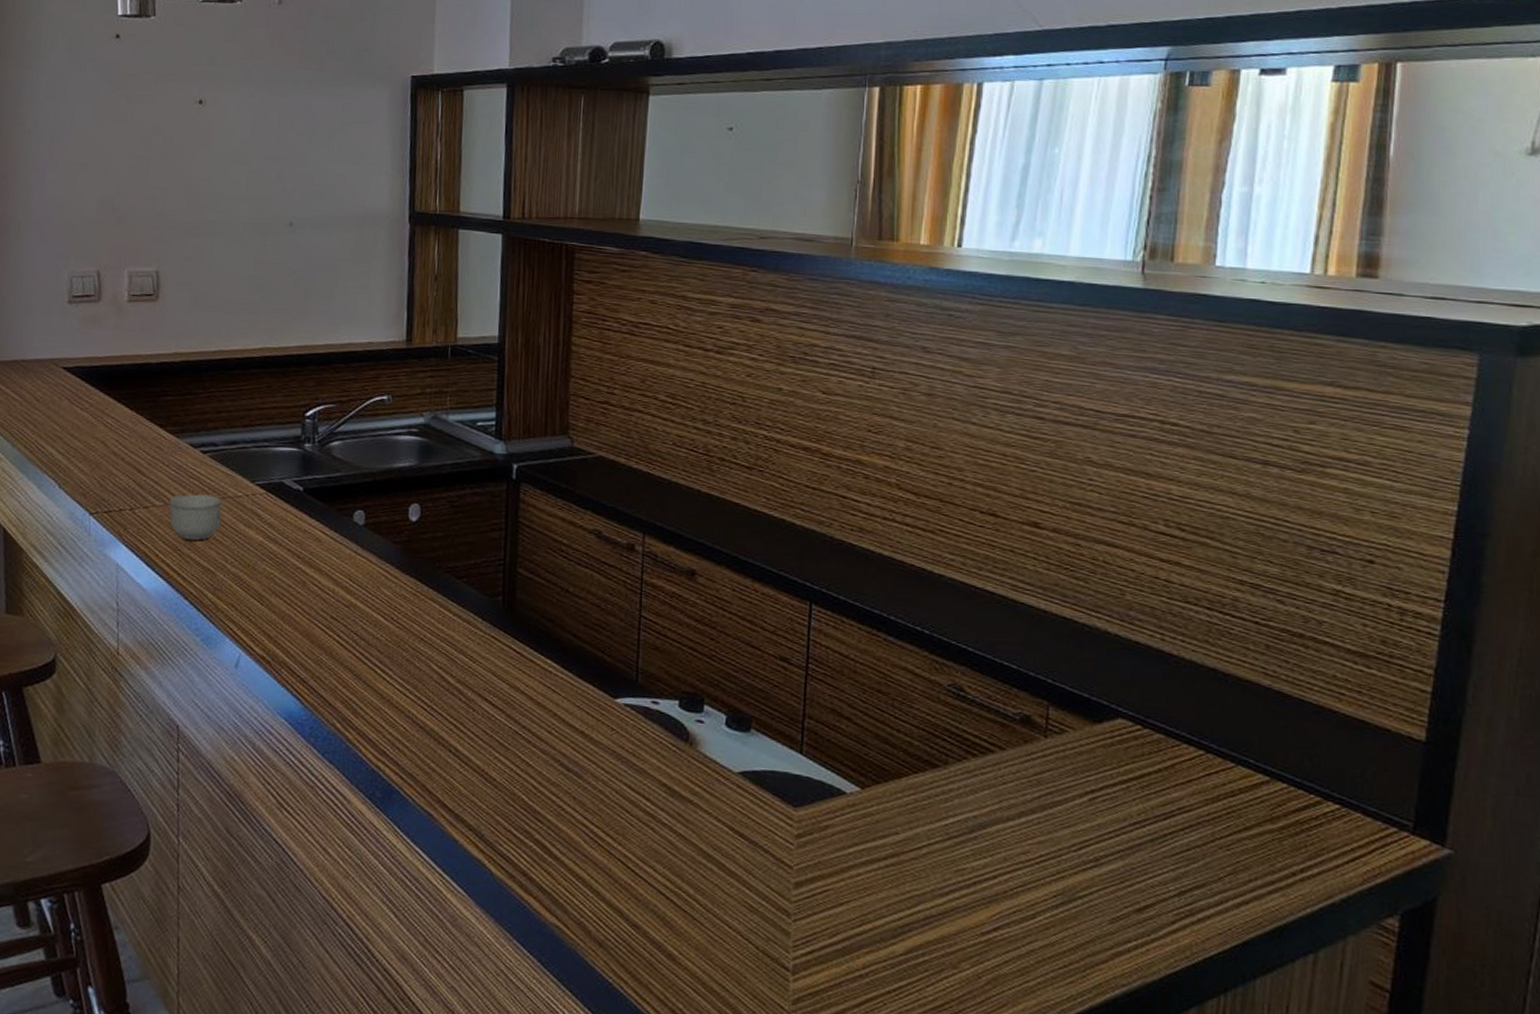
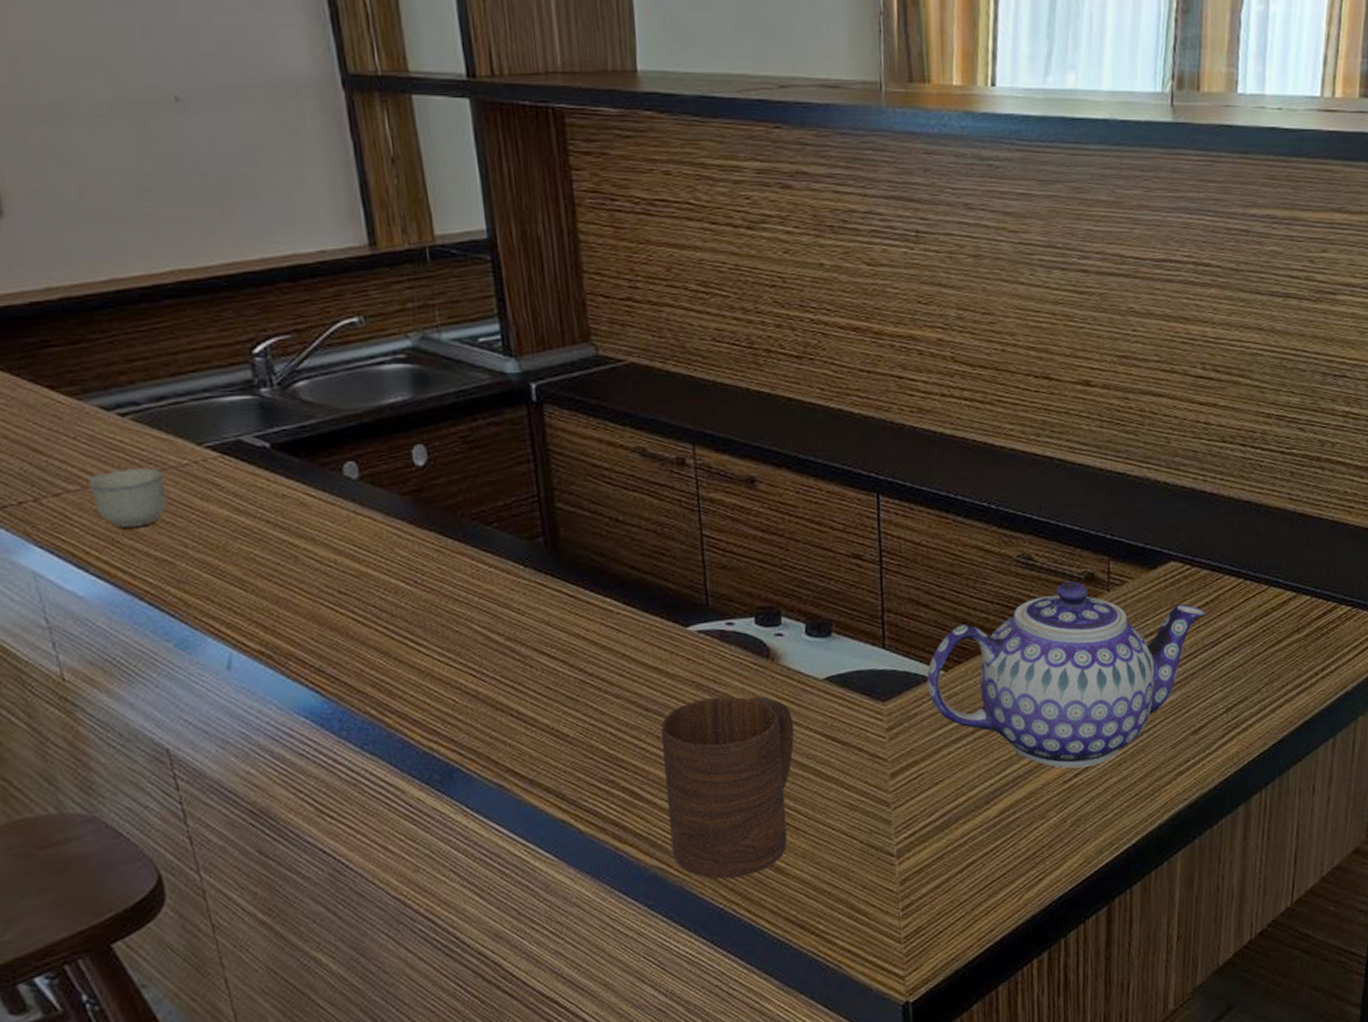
cup: none [572,769,704,956] -> present [661,696,795,879]
teapot: none [841,719,1158,923] -> present [927,581,1206,769]

